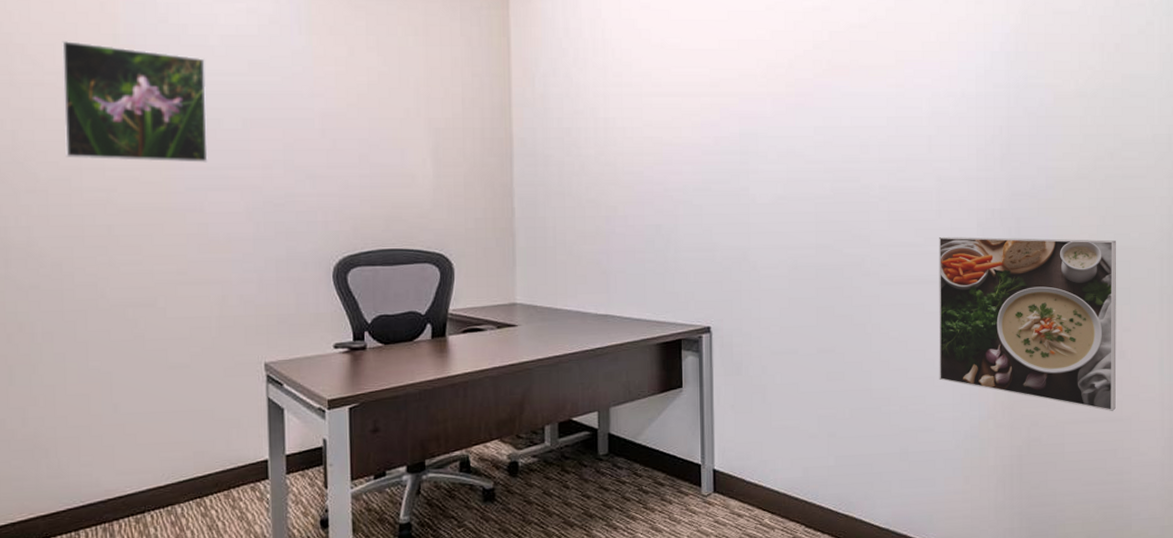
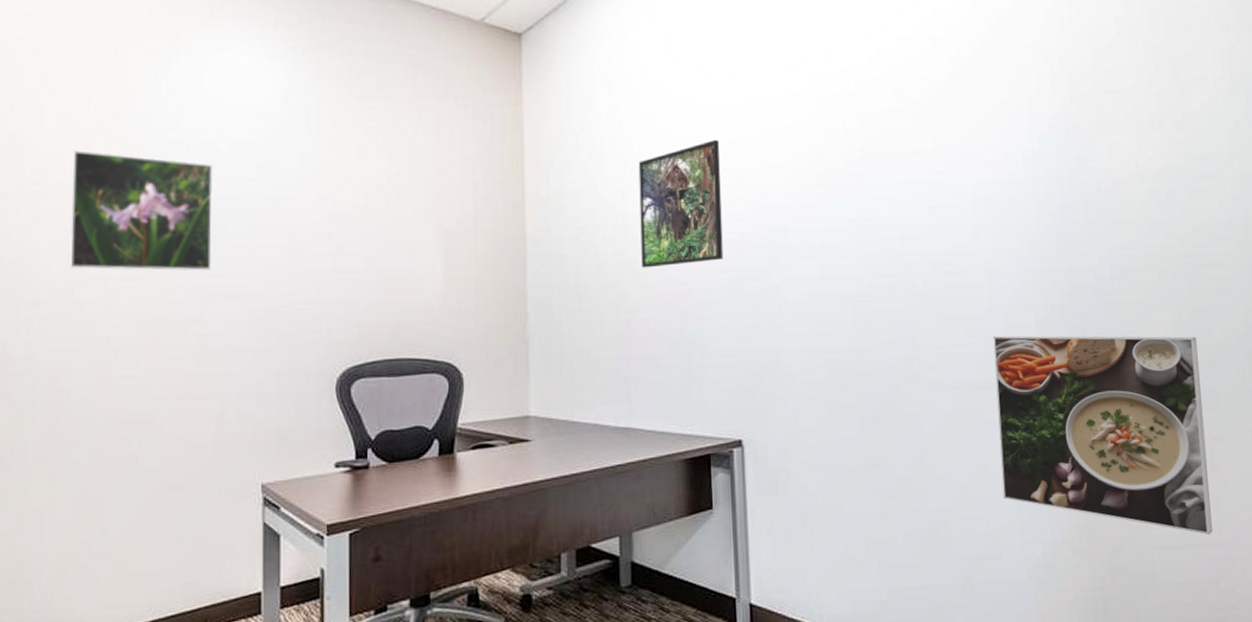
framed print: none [620,47,698,169] -> present [638,139,724,268]

